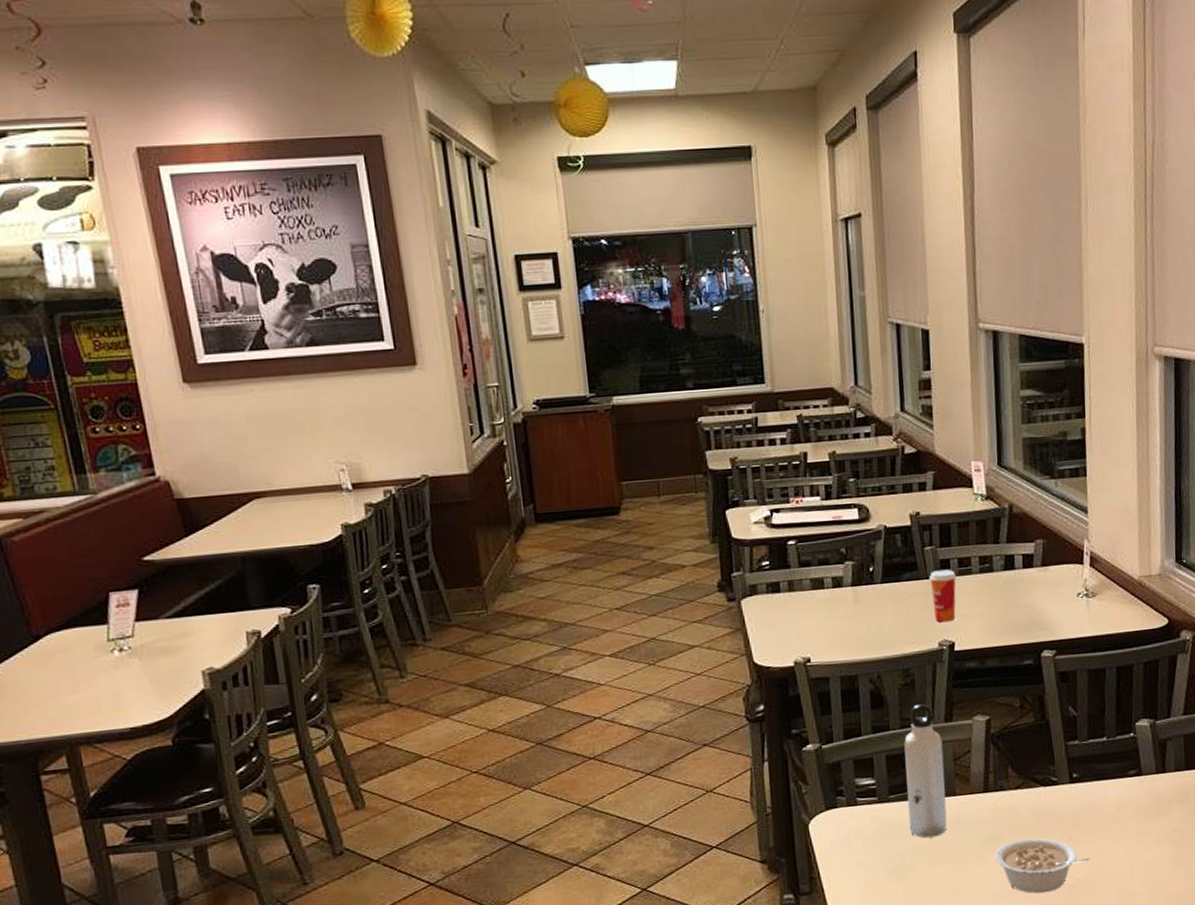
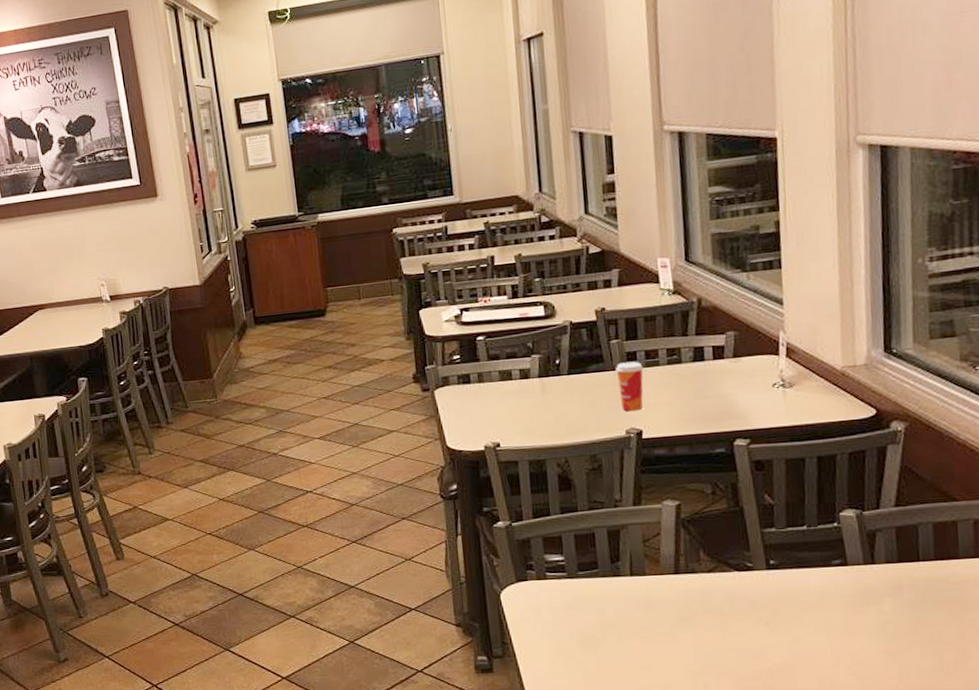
water bottle: present [904,704,947,839] -> none [592,488,637,614]
legume: present [995,838,1090,894] -> none [687,620,790,675]

